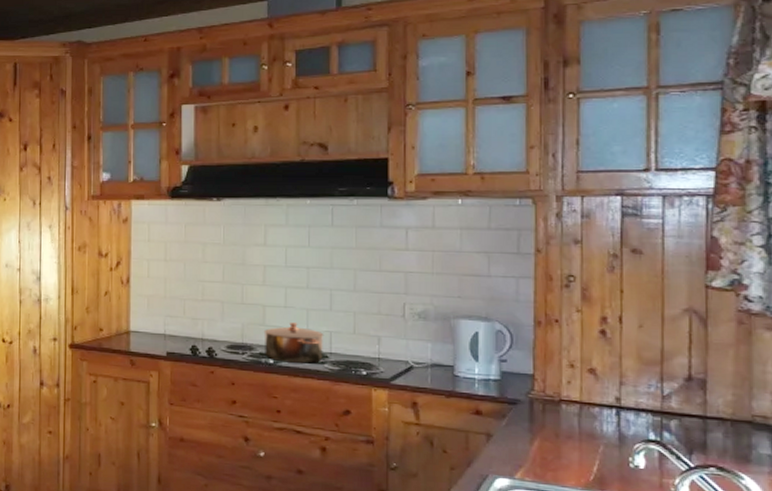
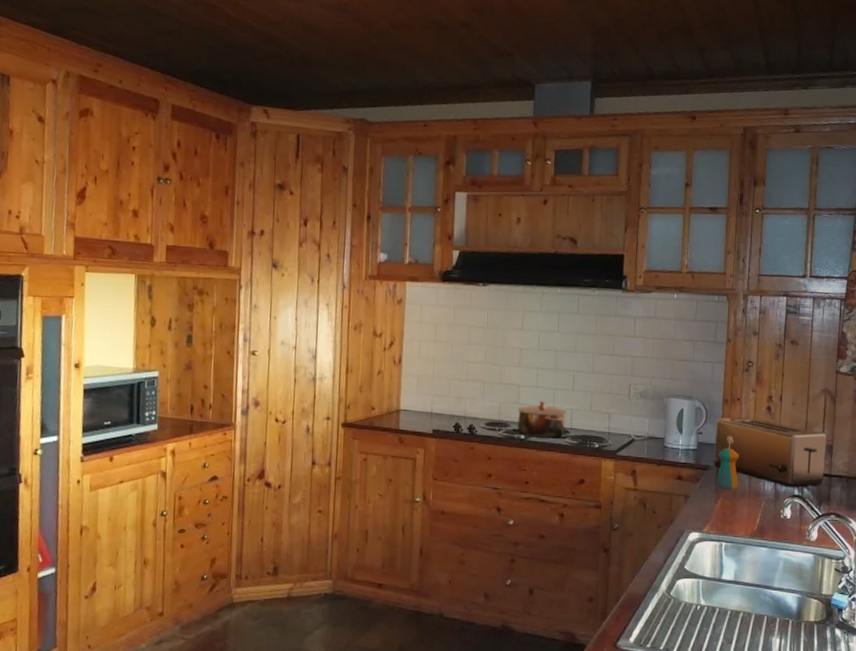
toaster: none [525,342,696,431] -> present [714,416,827,488]
soap dispenser: none [529,364,563,431] -> present [715,436,740,491]

